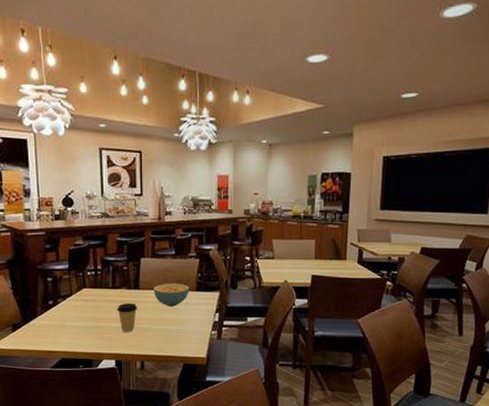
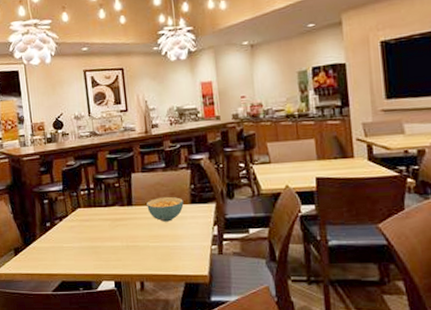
coffee cup: present [117,302,138,333] -> none [112,220,133,252]

